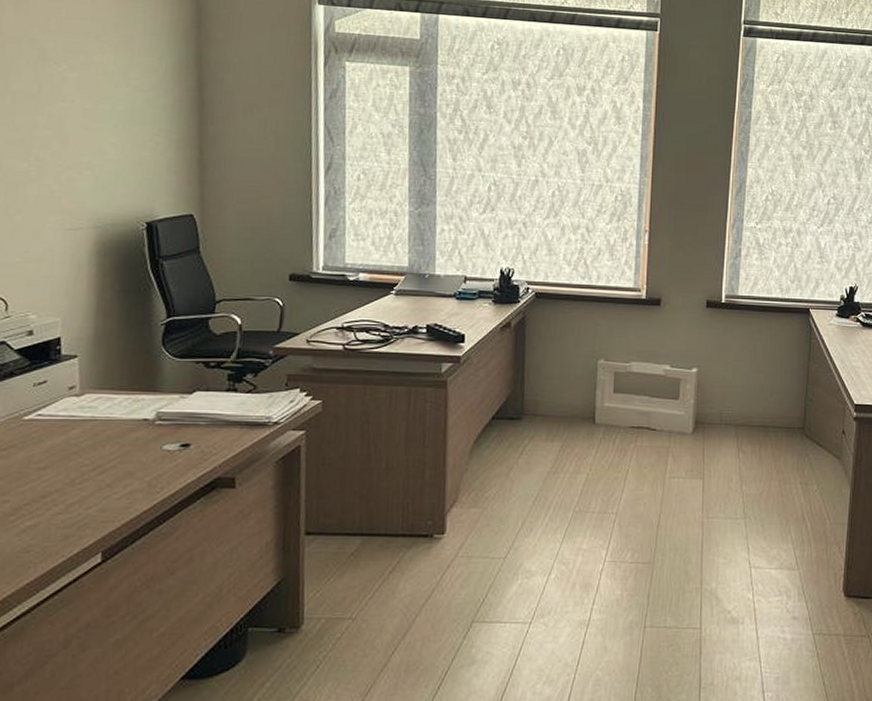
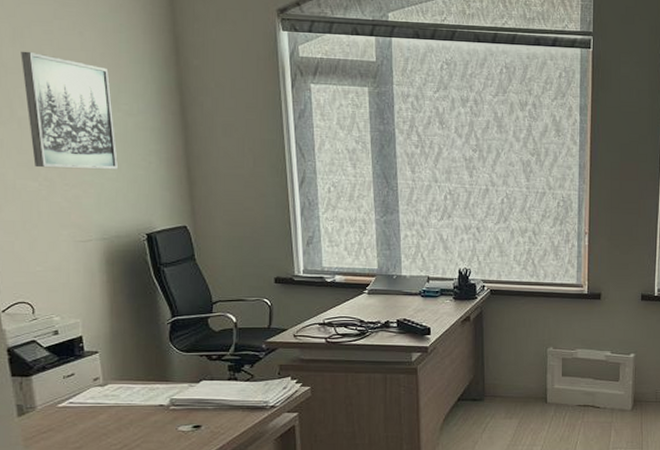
wall art: none [23,19,122,150] -> present [21,51,119,169]

